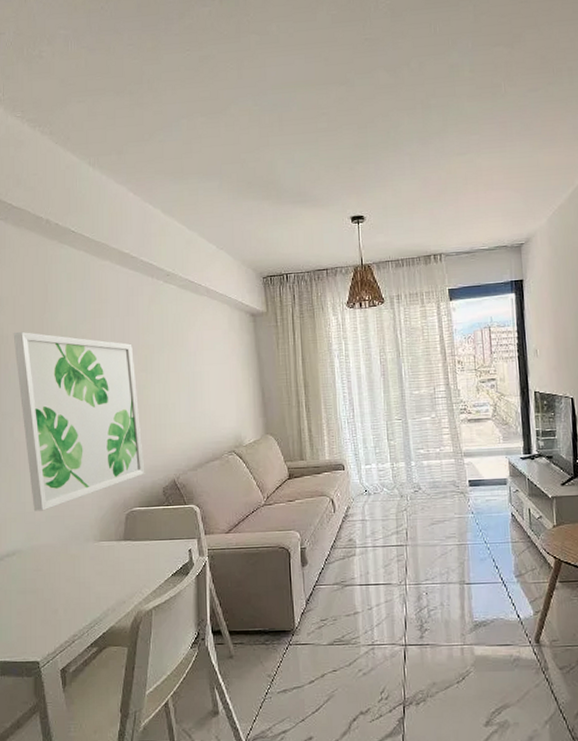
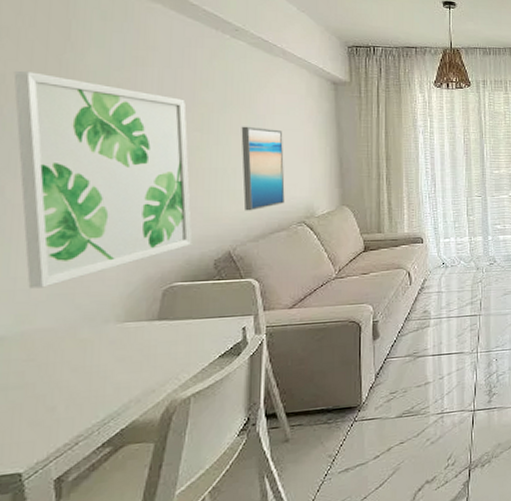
wall art: none [177,363,216,443] -> present [241,126,285,211]

